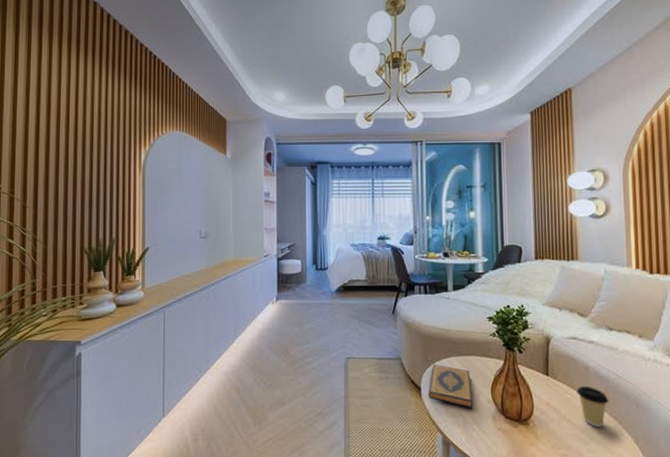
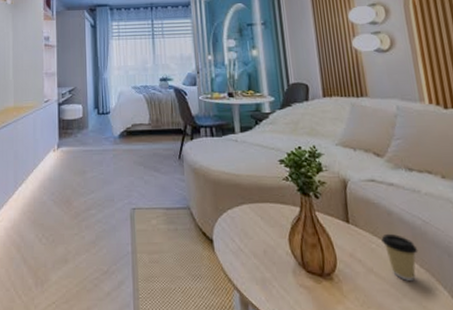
hardback book: present [428,365,472,408] -> none [221,214,270,262]

